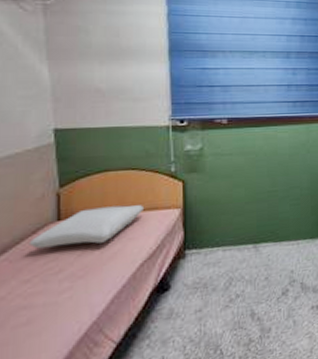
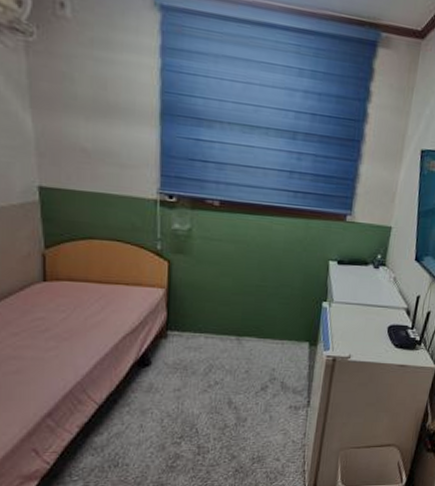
pillow: present [28,205,145,249] -> none [16,274,129,310]

